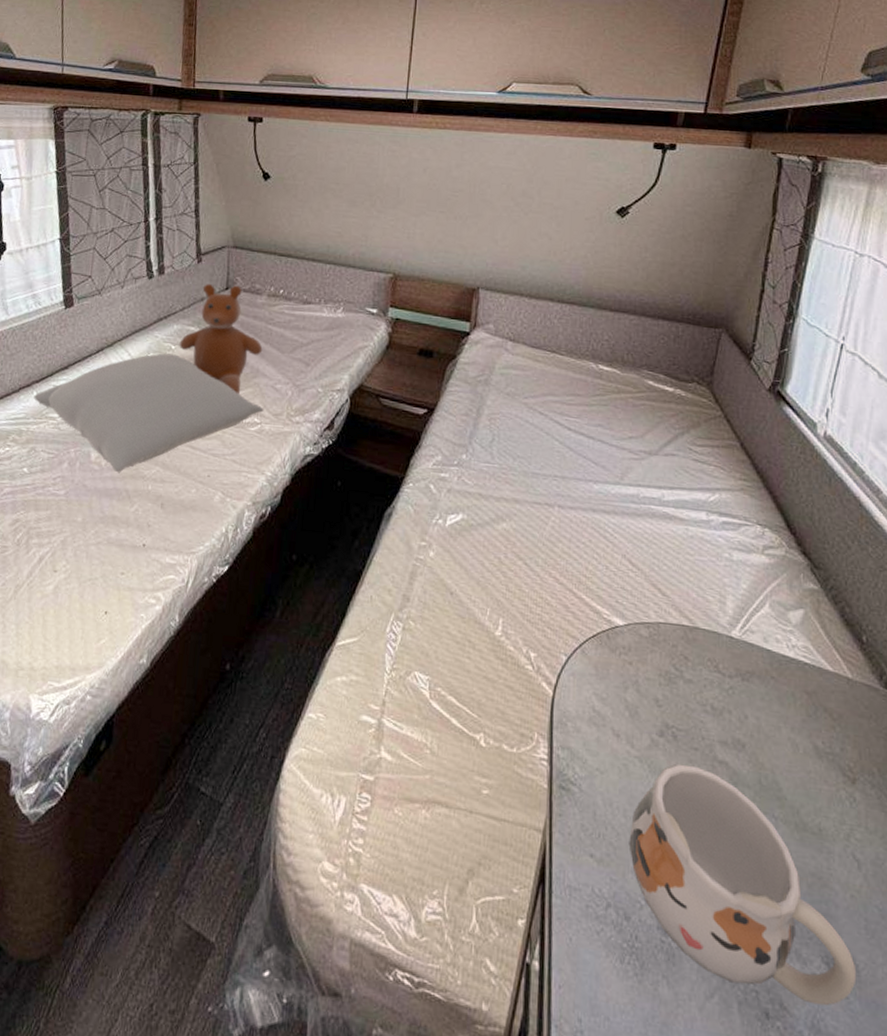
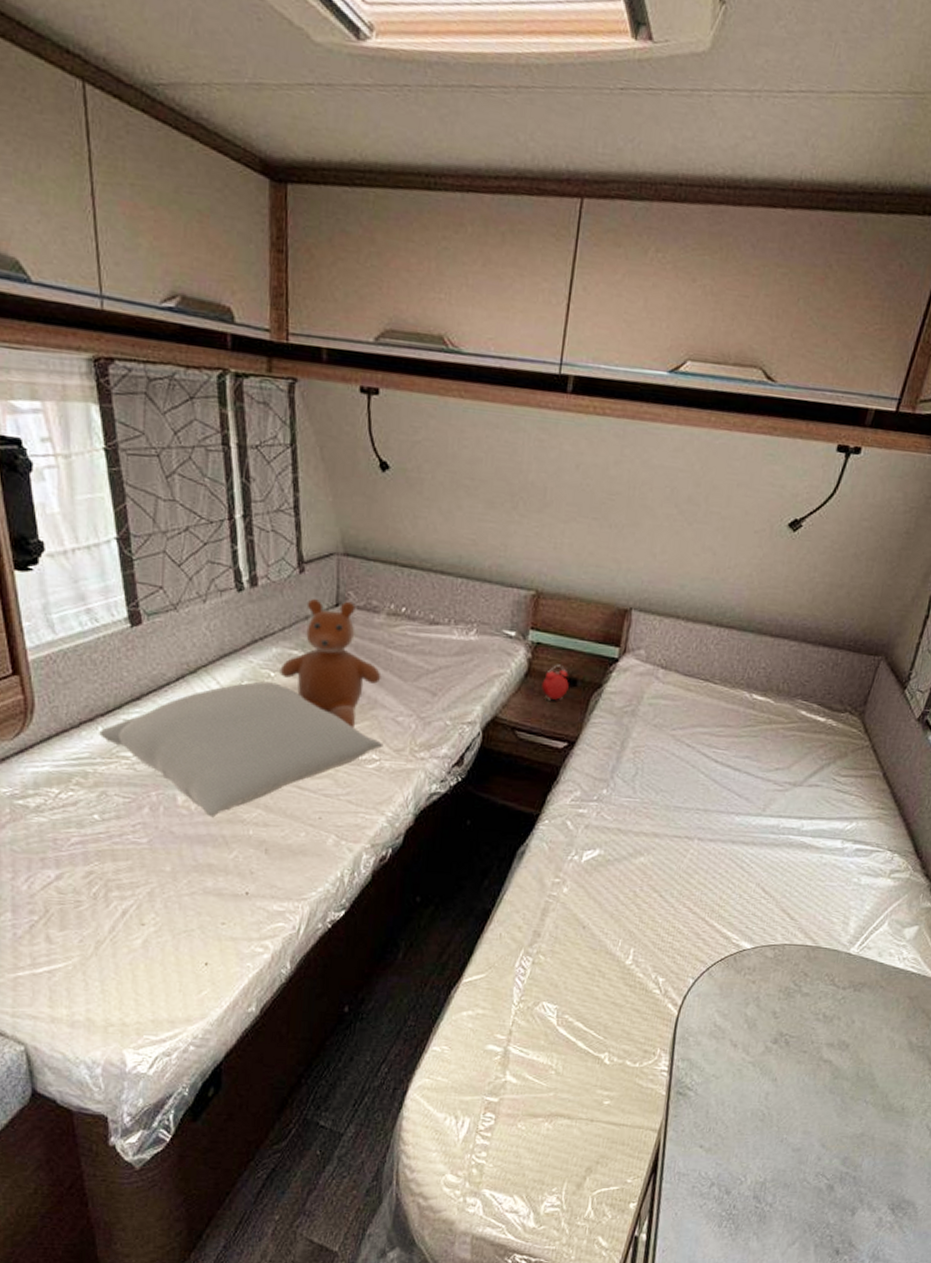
alarm clock: none [401,337,426,372] -> present [541,664,569,702]
mug: present [628,763,857,1006] -> none [735,1065,916,1240]

